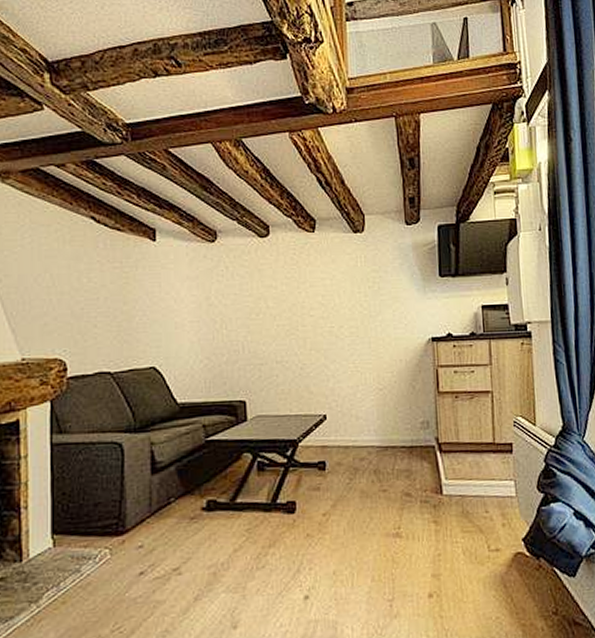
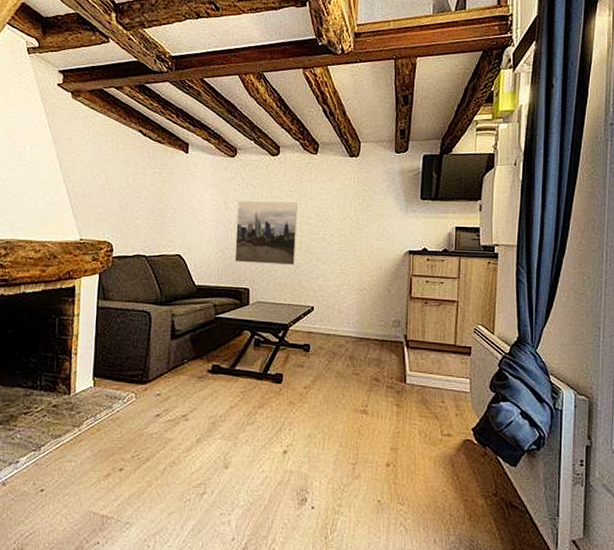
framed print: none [223,292,299,370] -> present [234,201,297,265]

